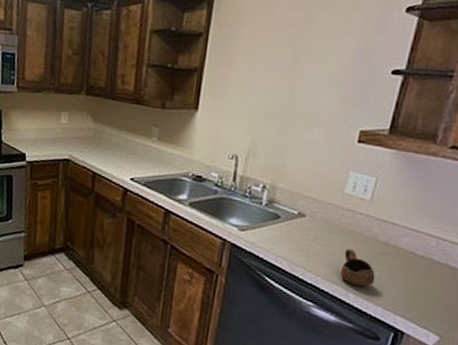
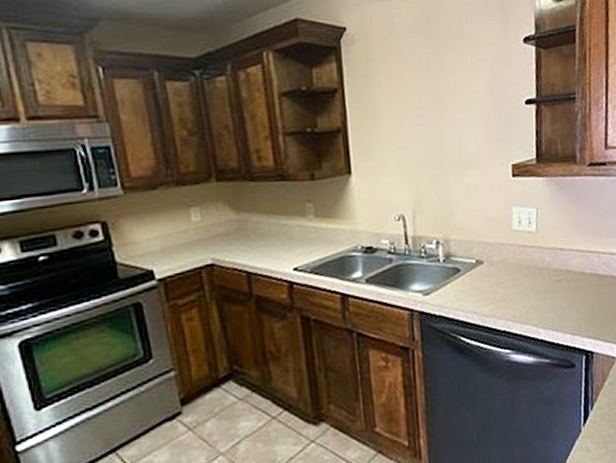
cup: present [340,249,375,287] -> none [526,284,558,320]

